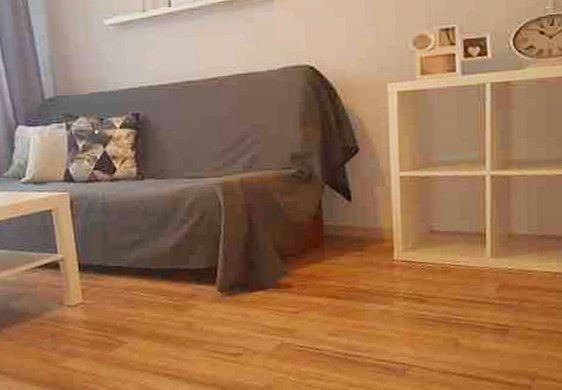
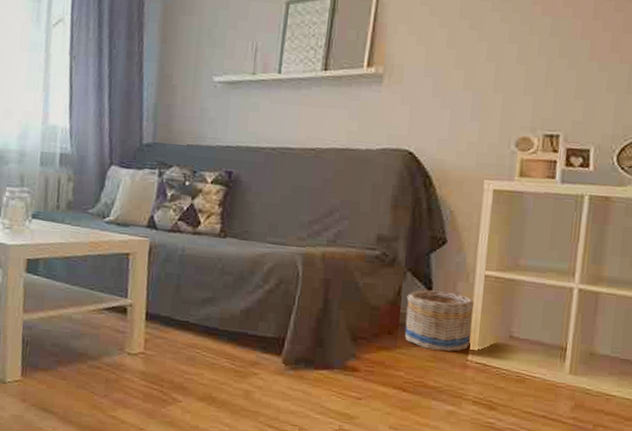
basket: none [328,198,393,256] -> present [404,290,475,352]

